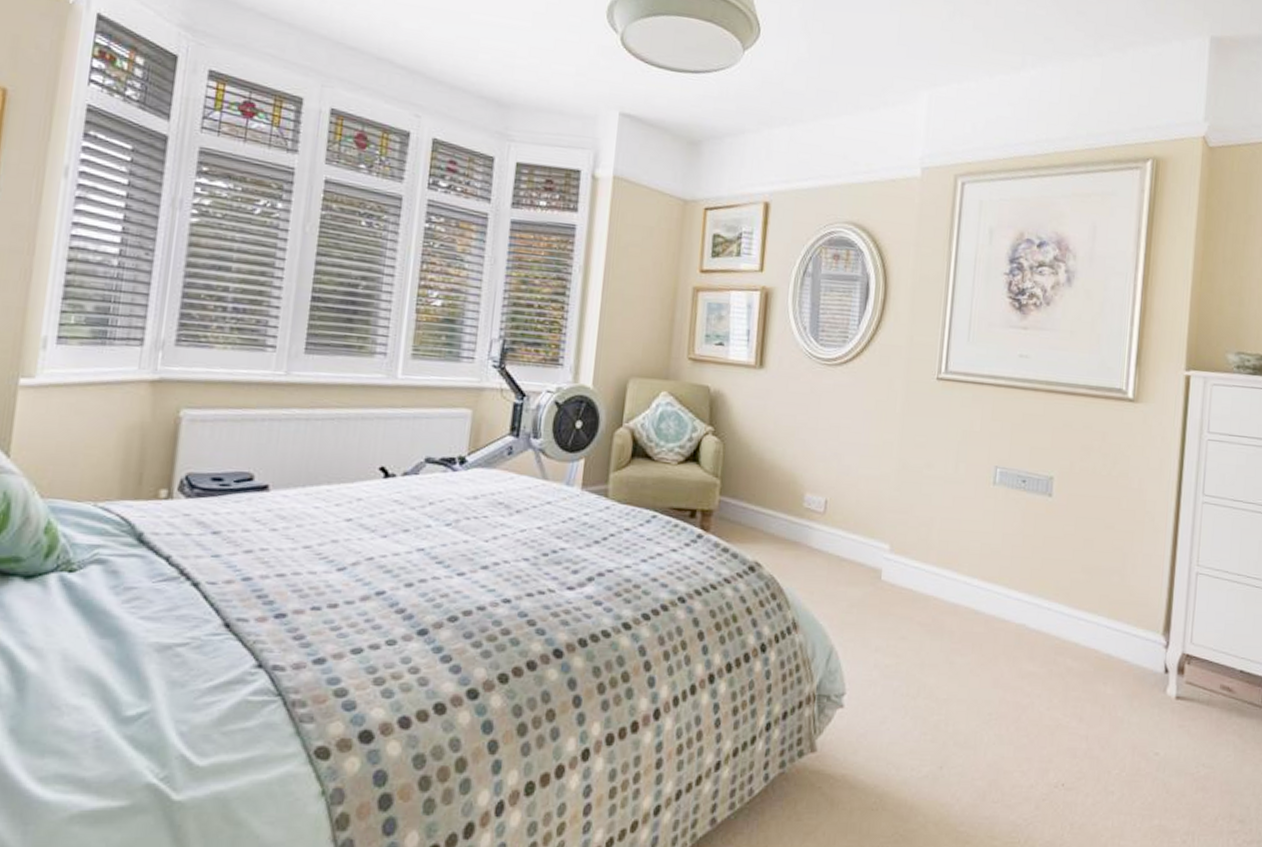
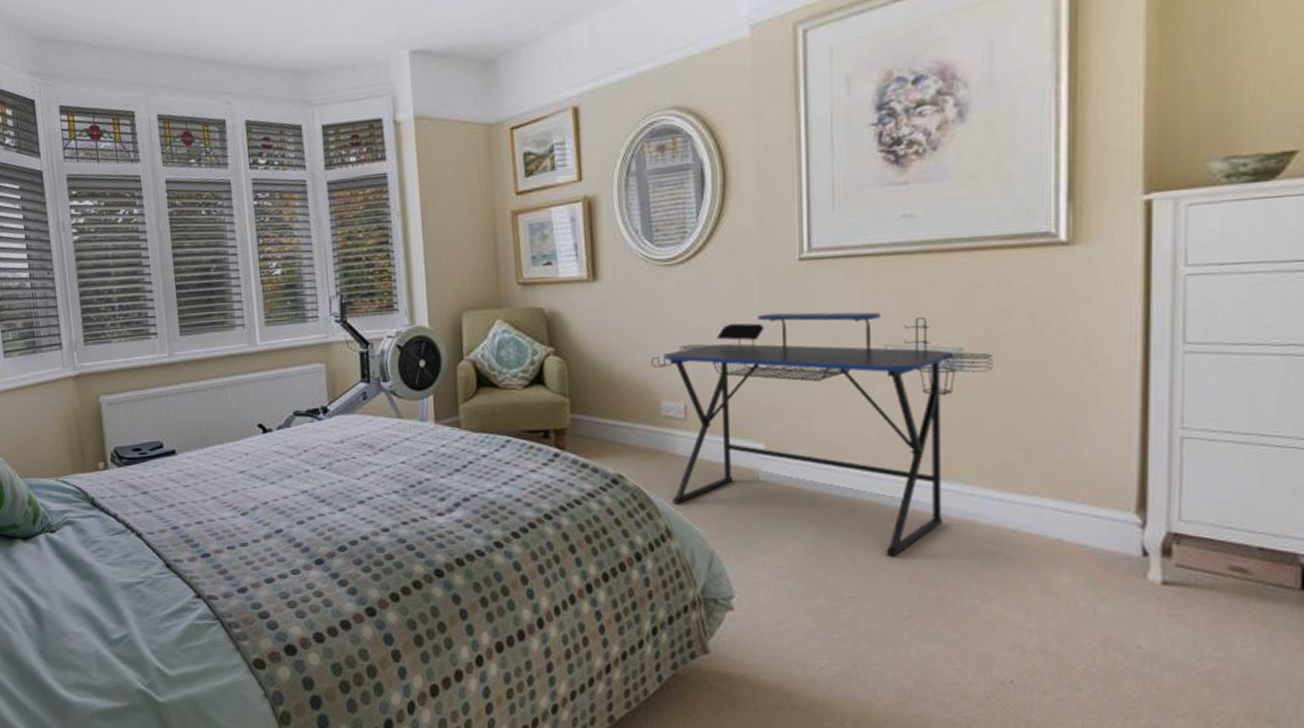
desk: none [801,423,1074,662] -> present [651,312,993,556]

